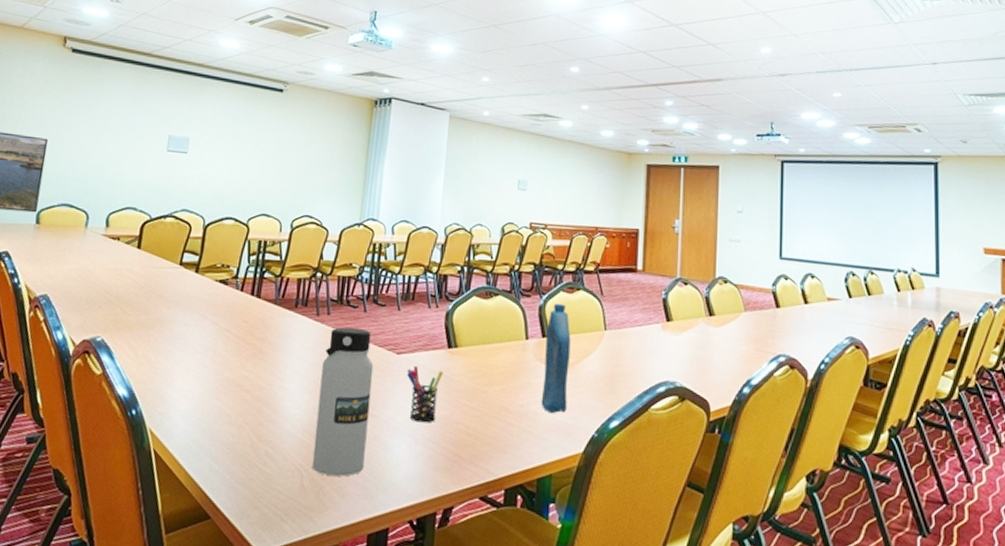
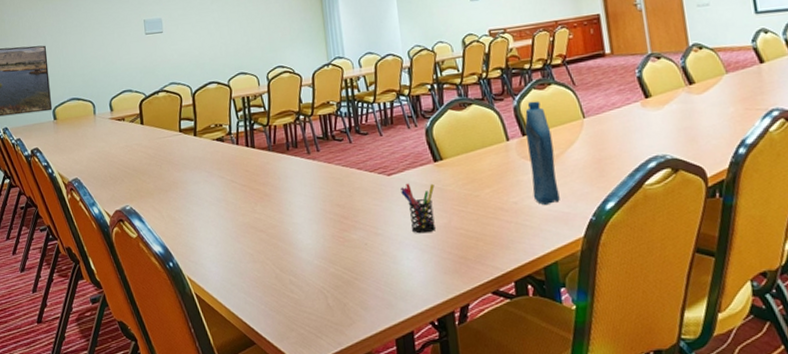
water bottle: present [311,327,374,477] -> none [322,158,379,293]

